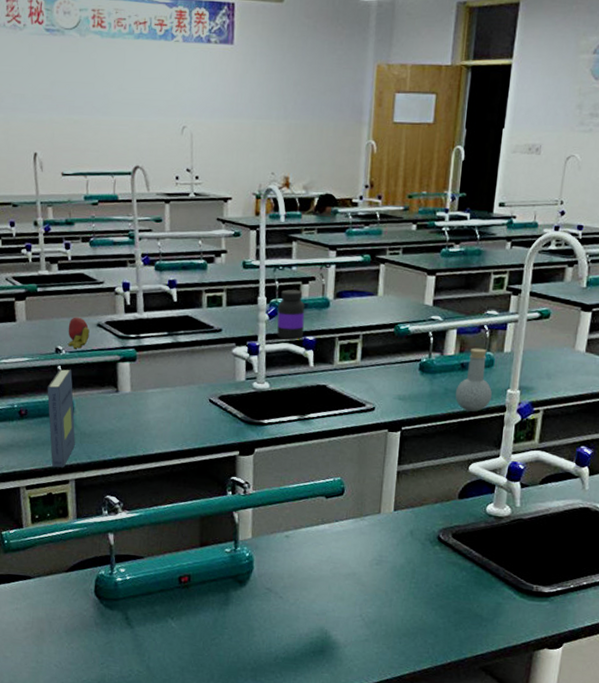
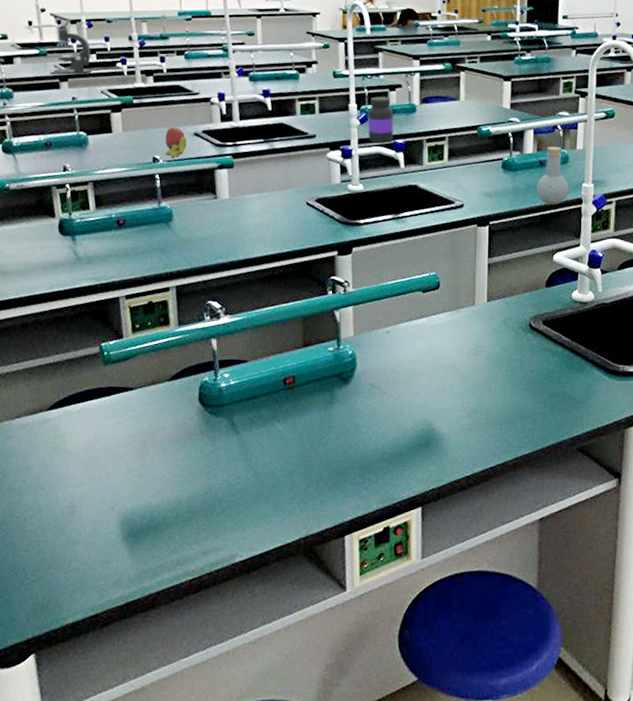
book: present [47,369,76,468] -> none [145,177,175,276]

